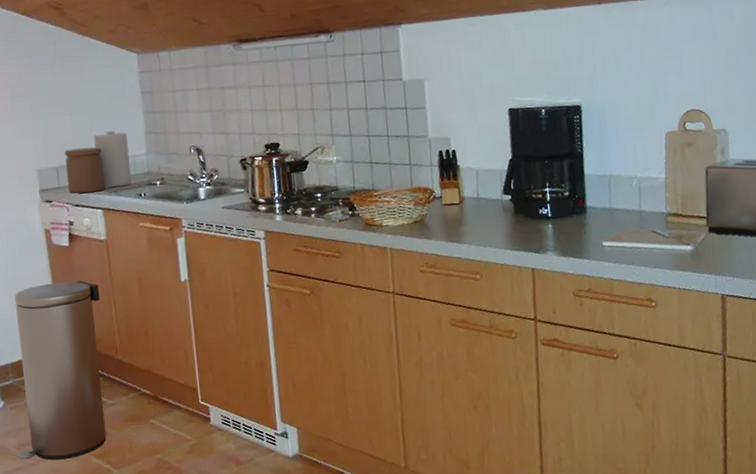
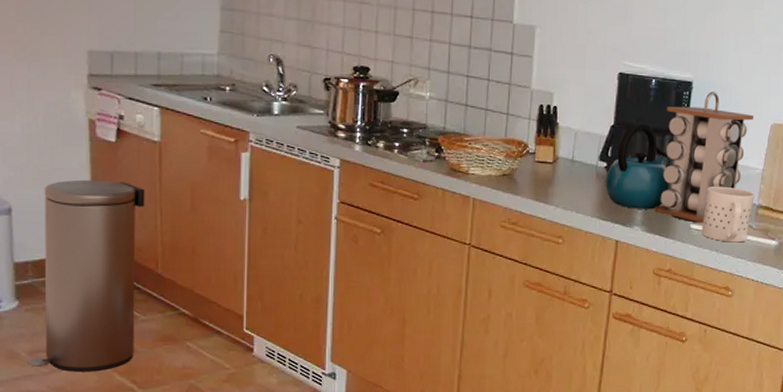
jar: present [64,147,107,194] -> none [122,34,168,88]
paper towel holder: present [94,130,132,188] -> none [159,21,198,86]
kettle: none [513,151,574,236] -> present [606,122,669,209]
spice rack: none [560,111,648,240] -> present [655,91,755,223]
mug: none [612,200,662,255] -> present [701,186,755,243]

